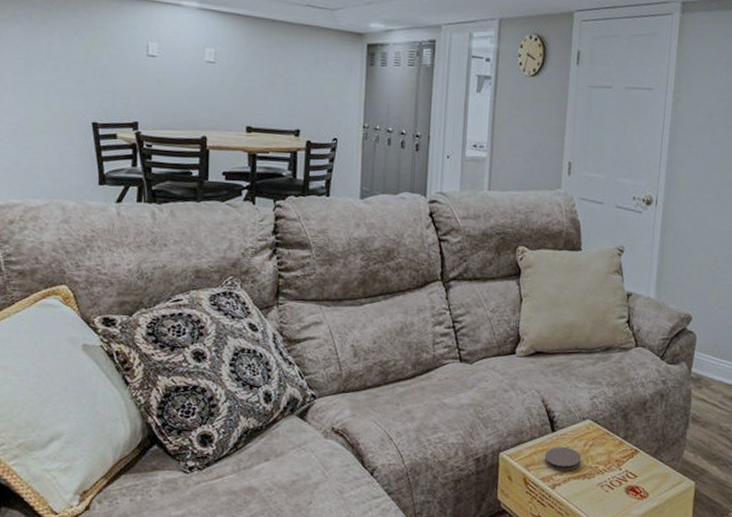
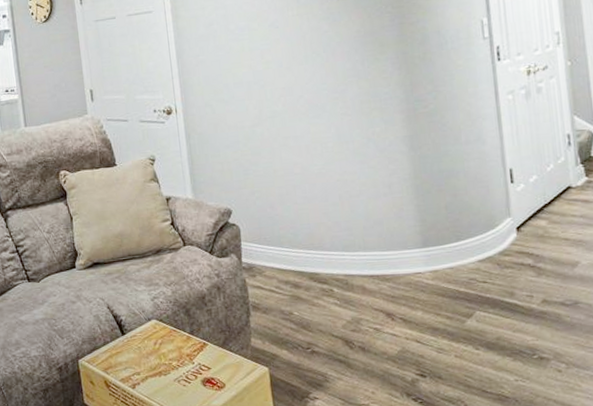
coaster: present [544,447,582,471] -> none [119,348,155,371]

